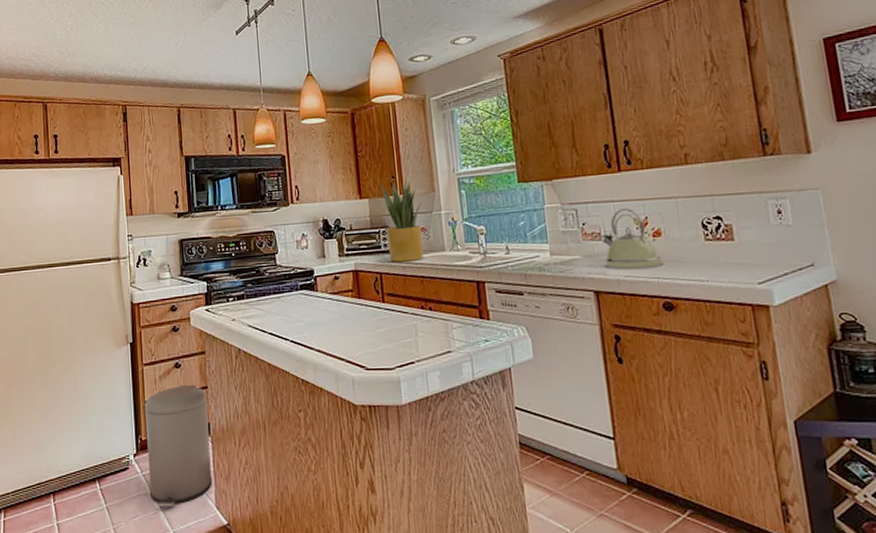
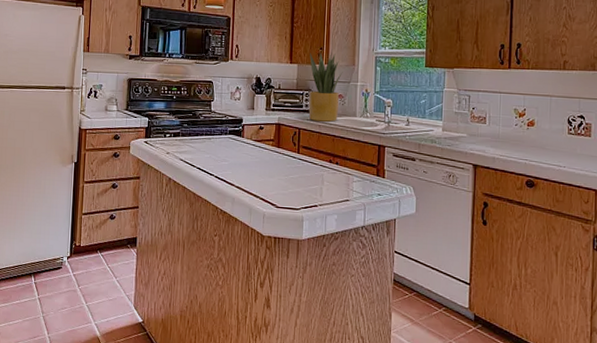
pedal bin: present [144,384,212,507] -> none [78,203,137,303]
kettle: present [600,208,663,270] -> none [485,100,532,152]

